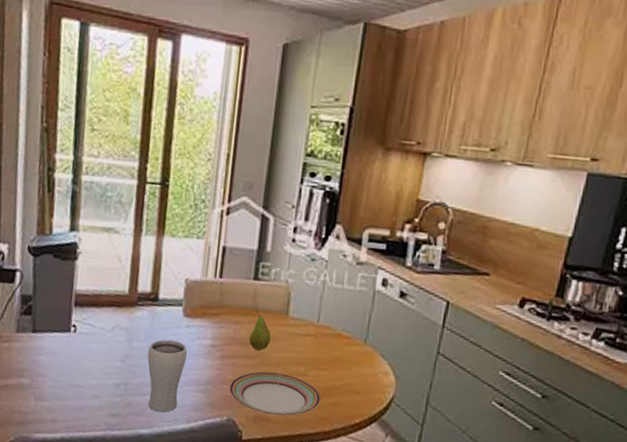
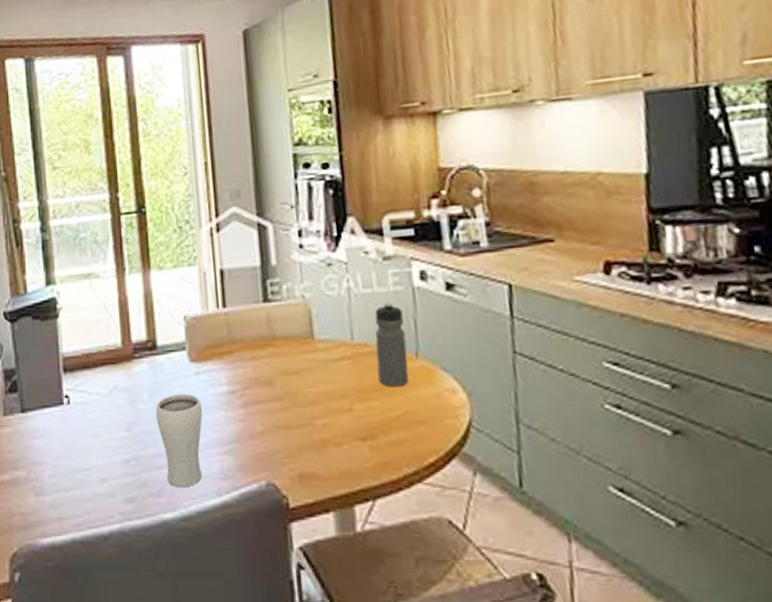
plate: present [229,371,320,416] -> none [261,413,378,470]
fruit: present [248,310,271,351] -> none [272,339,299,388]
water bottle: none [332,298,362,364] -> present [375,302,409,388]

